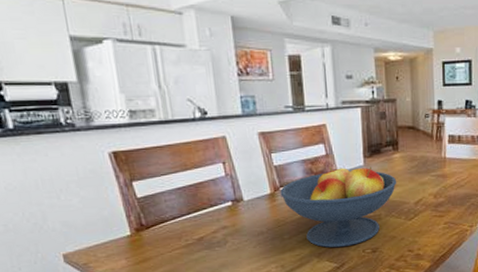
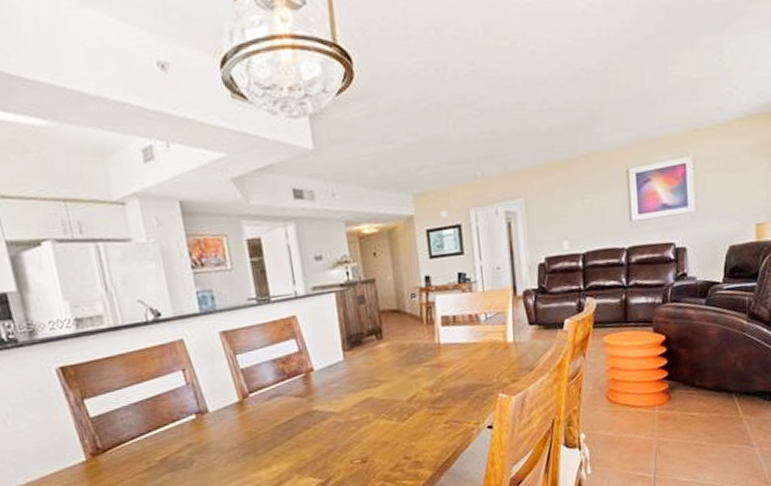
fruit bowl: present [280,166,397,248] -> none [249,361,385,461]

